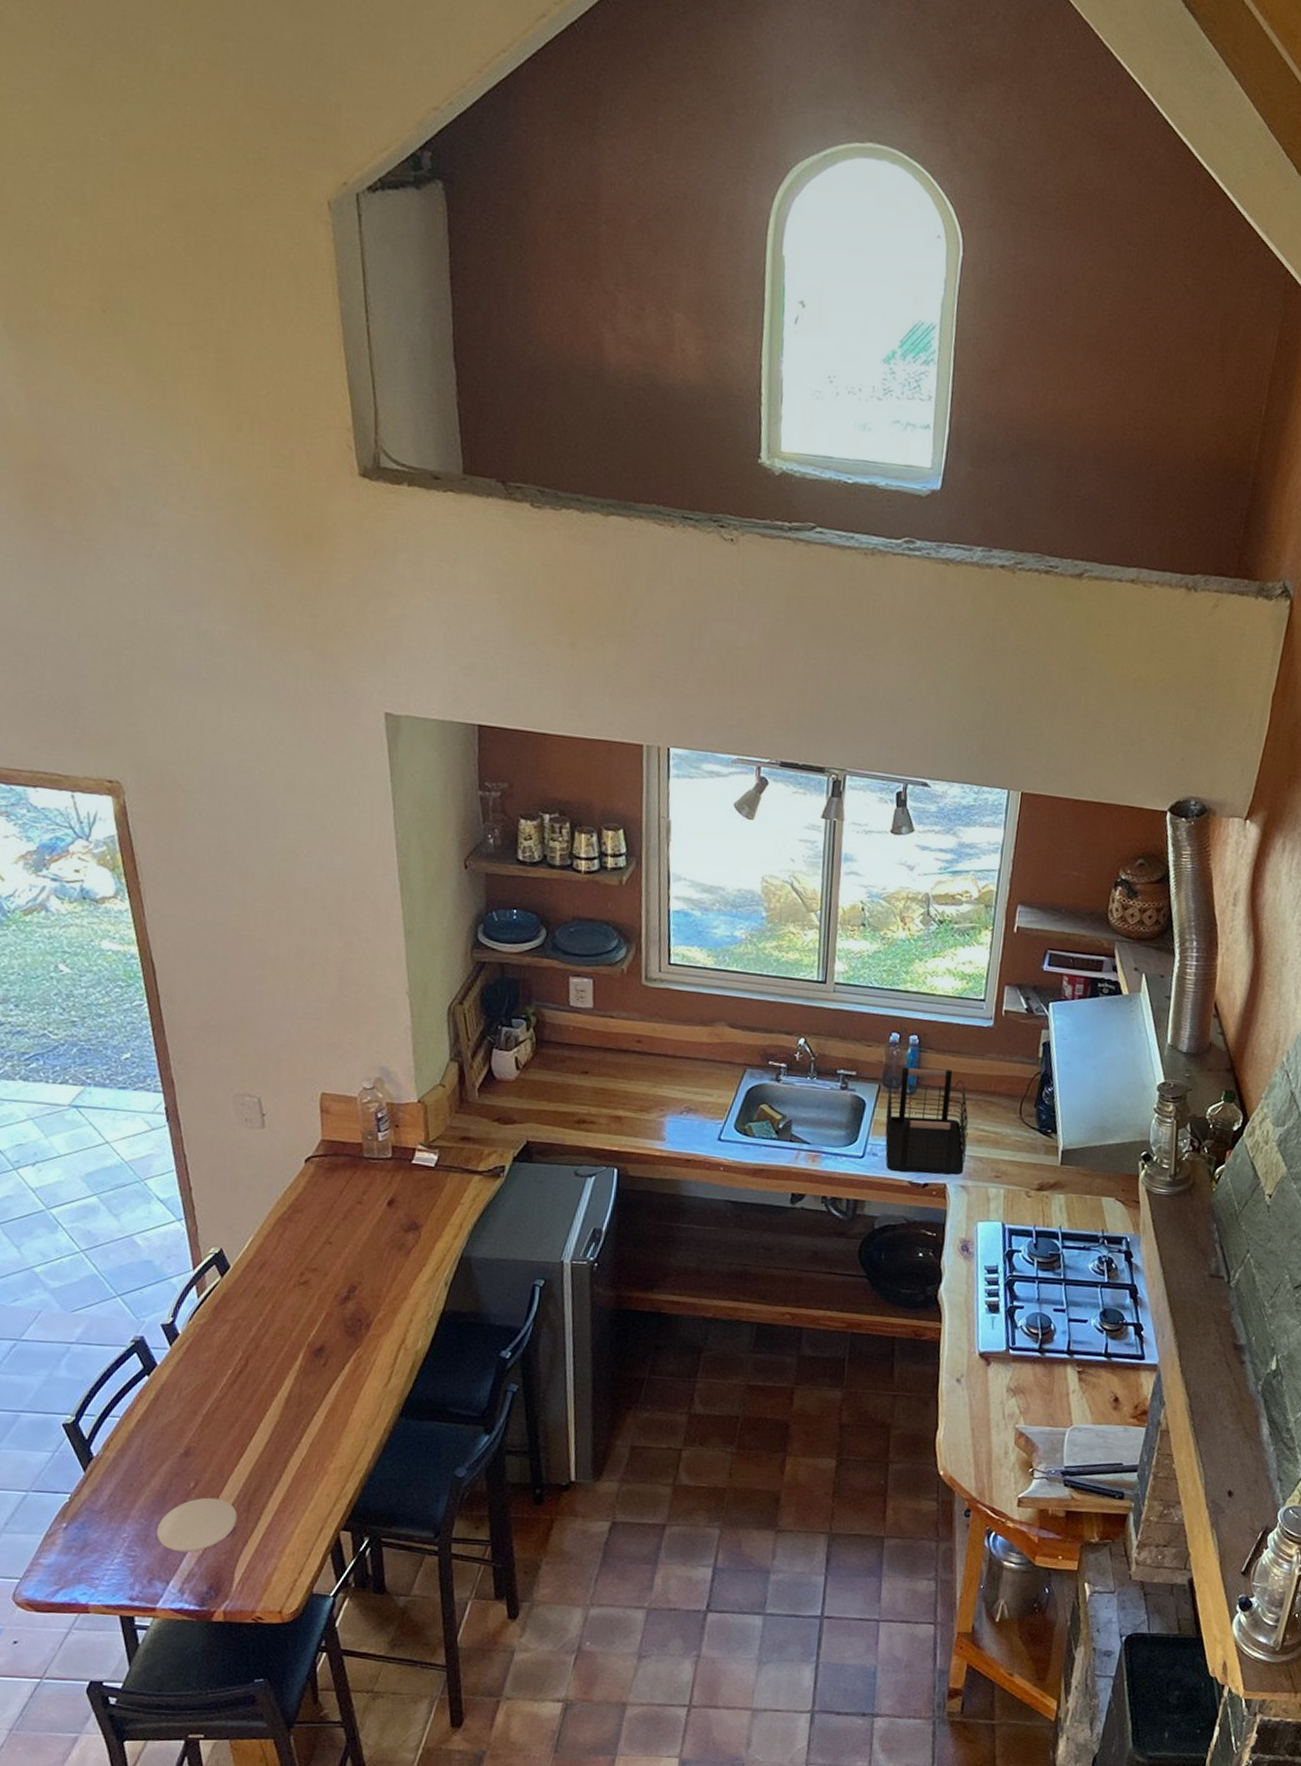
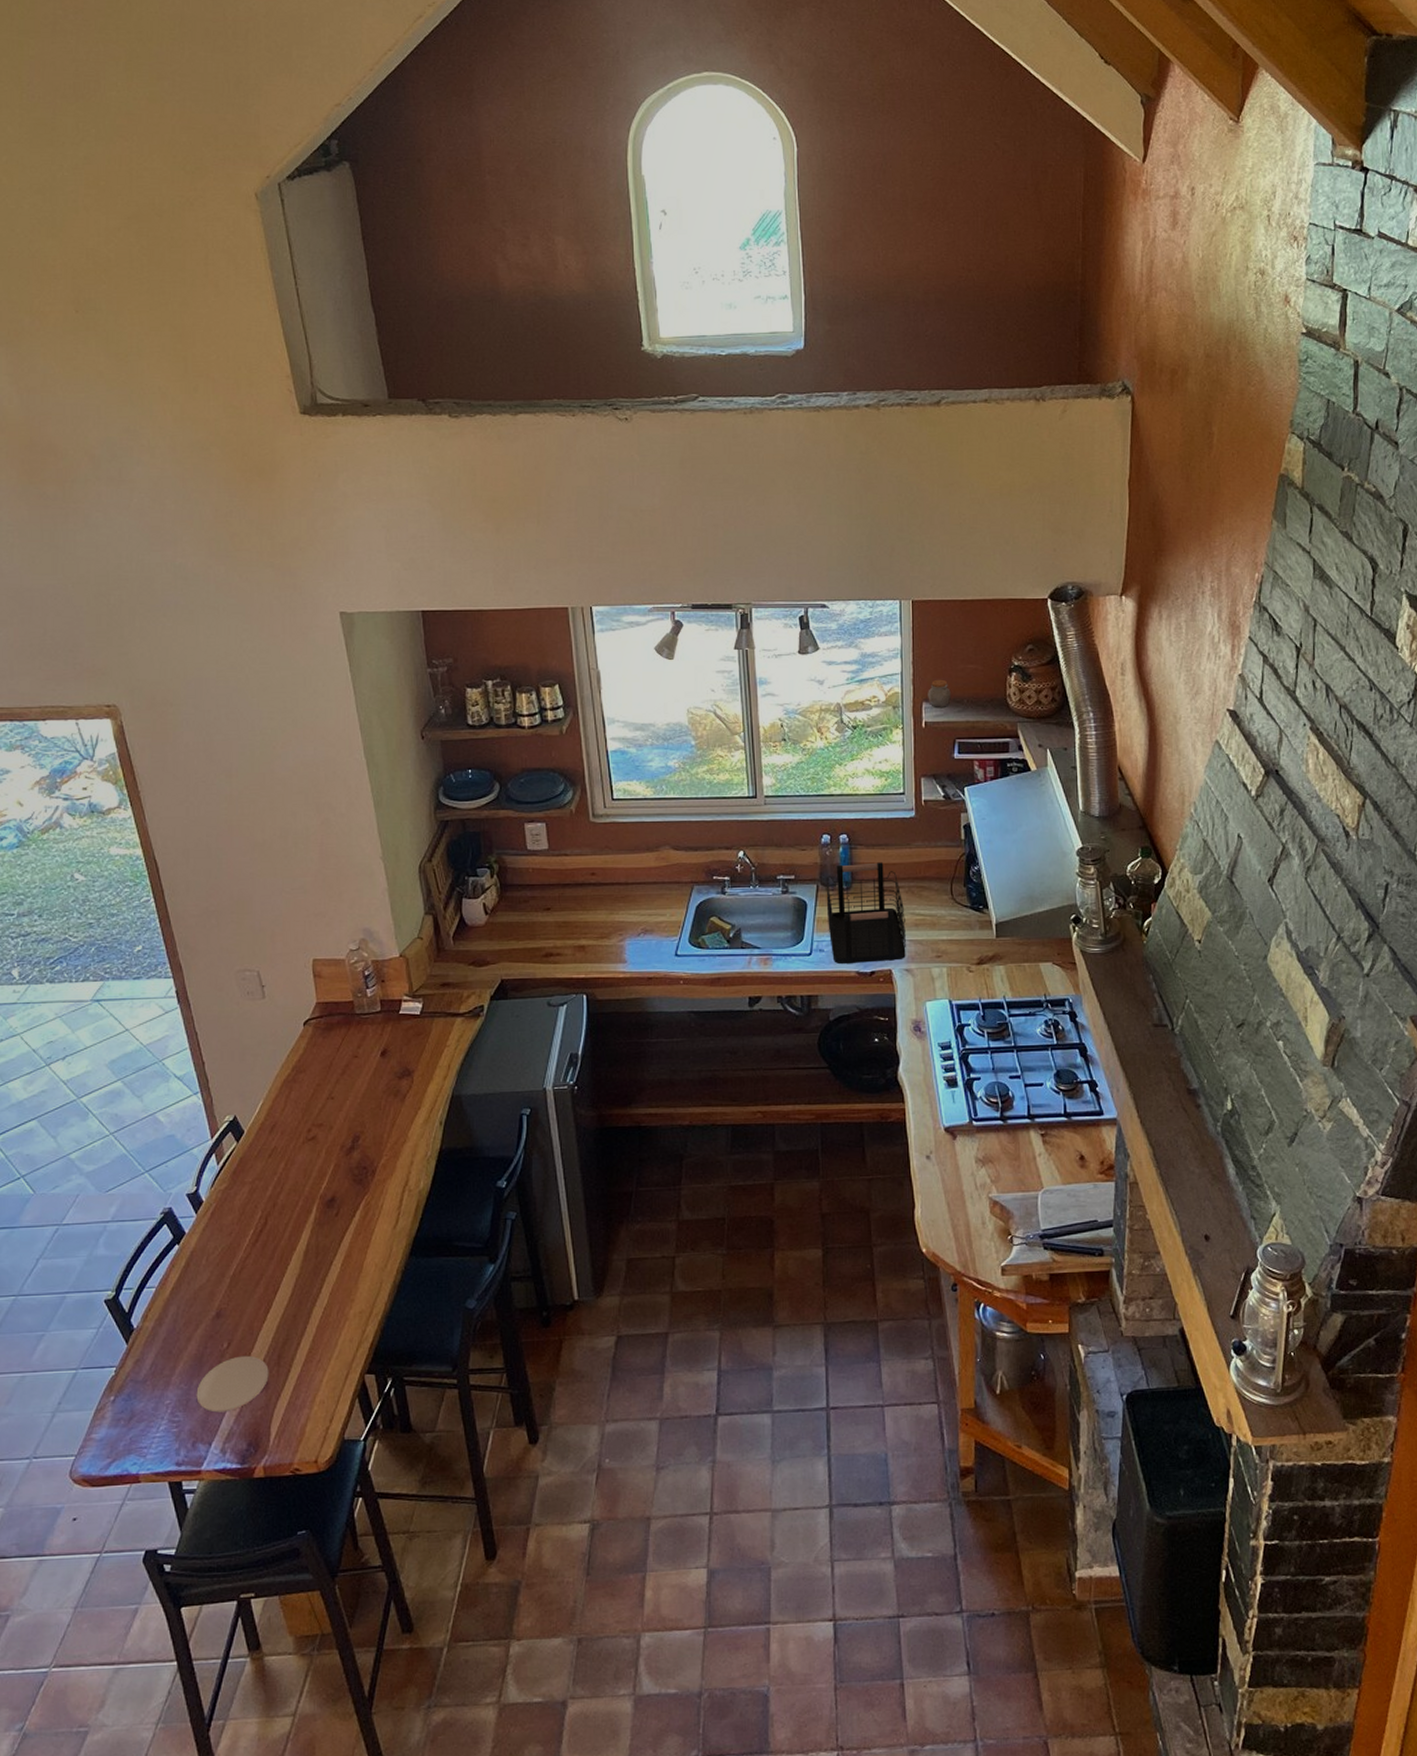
jar: none [1024,882,1051,915] -> present [928,679,952,709]

